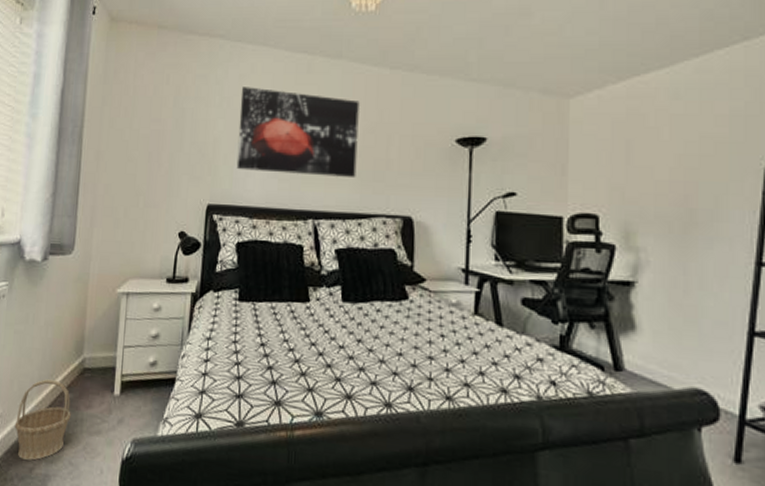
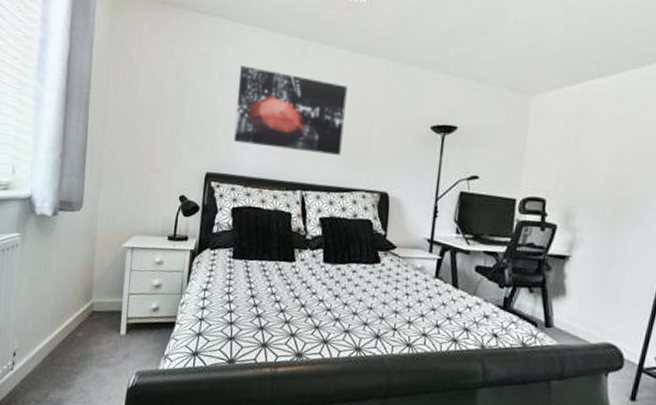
basket: present [14,379,71,461] -> none [30,319,82,387]

